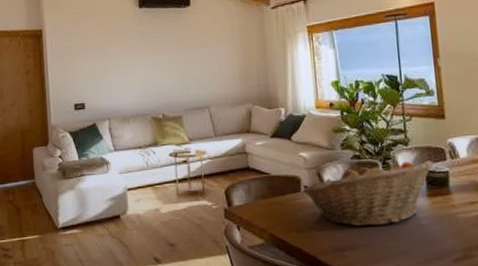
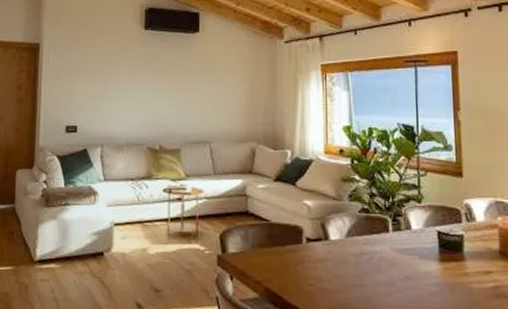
fruit basket: present [302,160,434,227] -> none [304,218,448,290]

